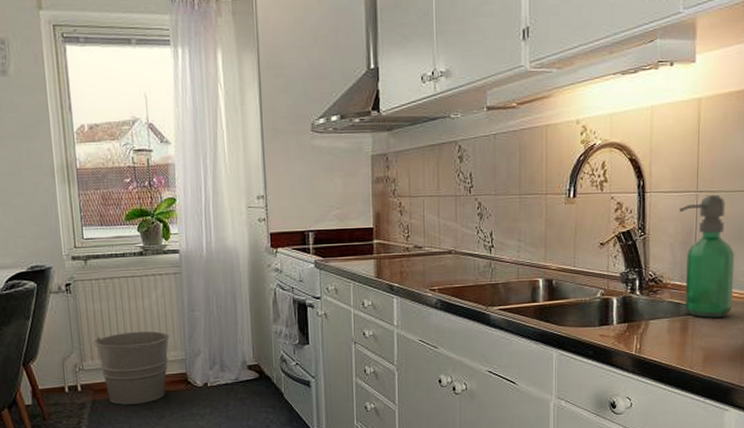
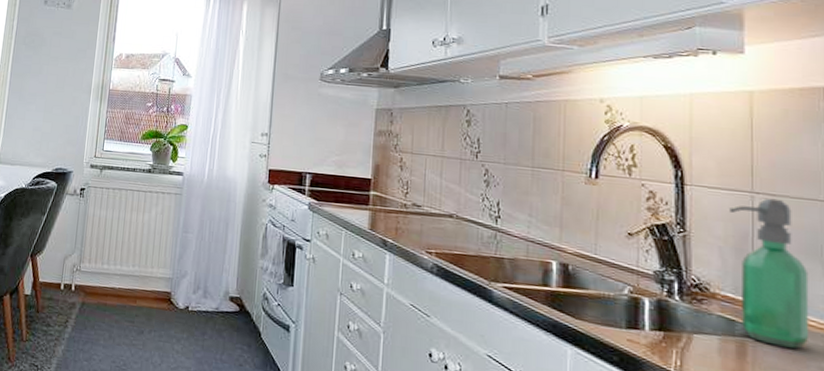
bucket: present [93,331,169,405] -> none [93,241,161,315]

